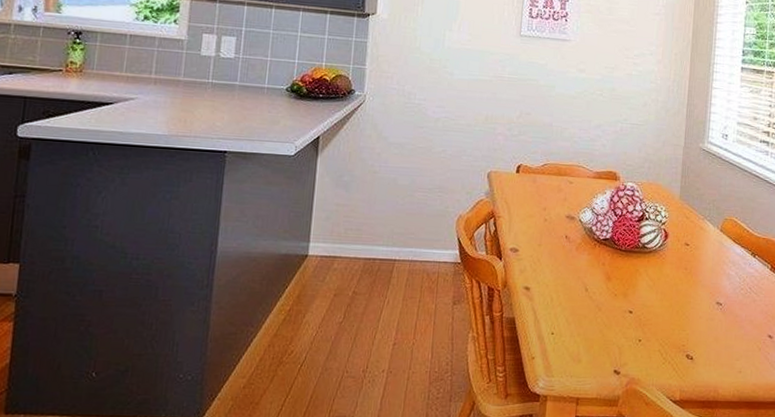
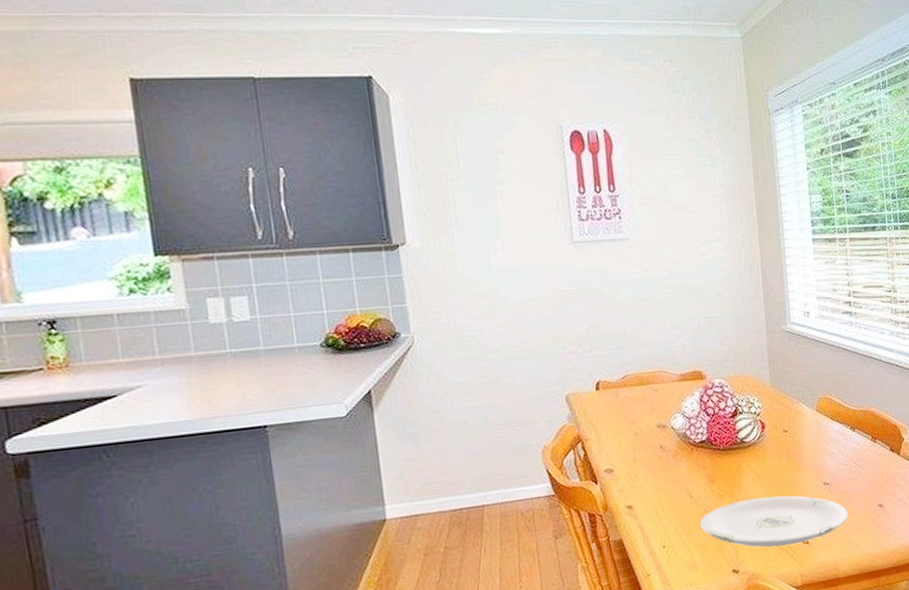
plate: none [590,303,737,358] -> present [699,495,849,548]

